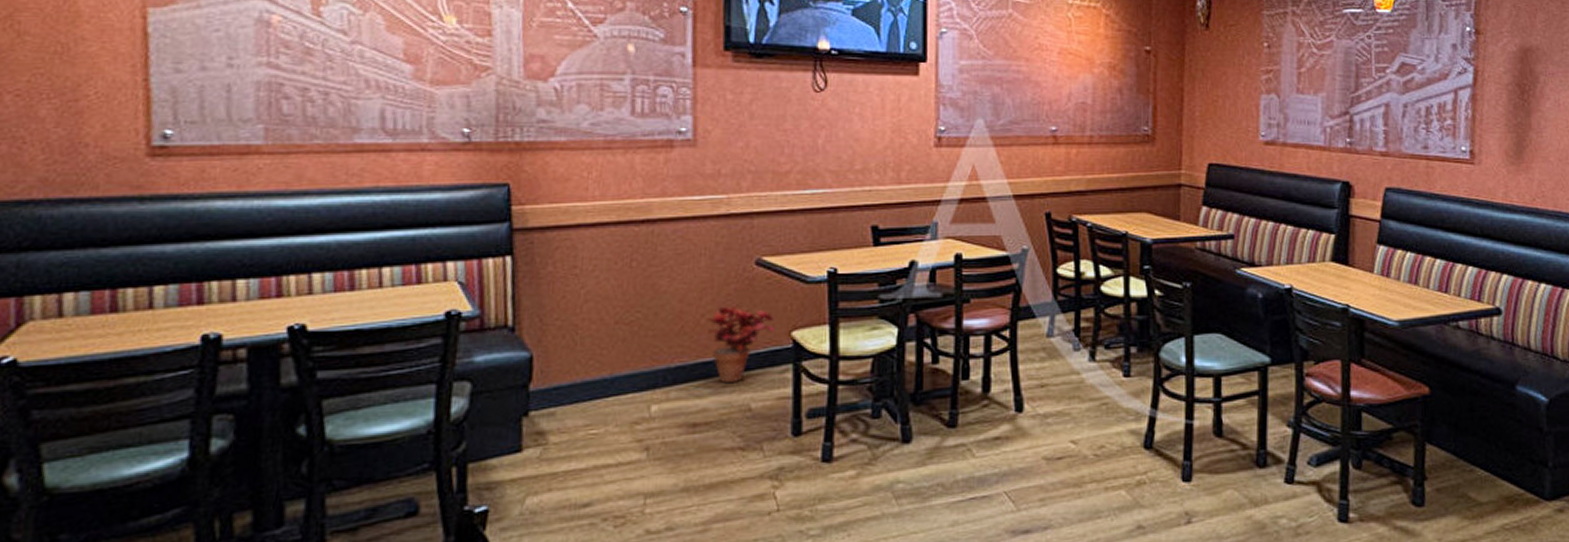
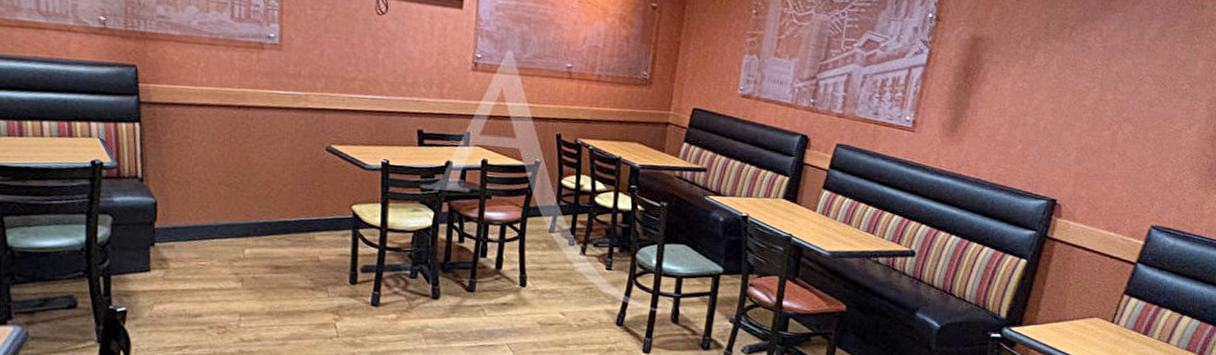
potted plant: present [705,304,775,382] -> none [286,180,340,239]

